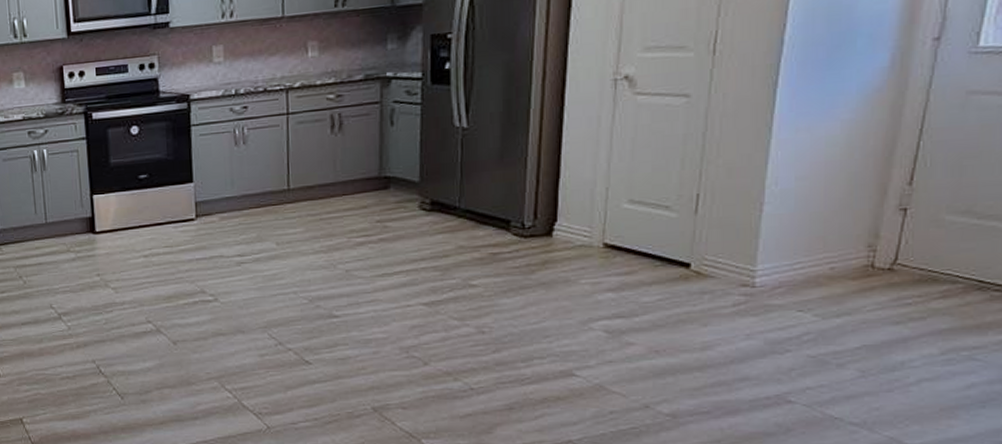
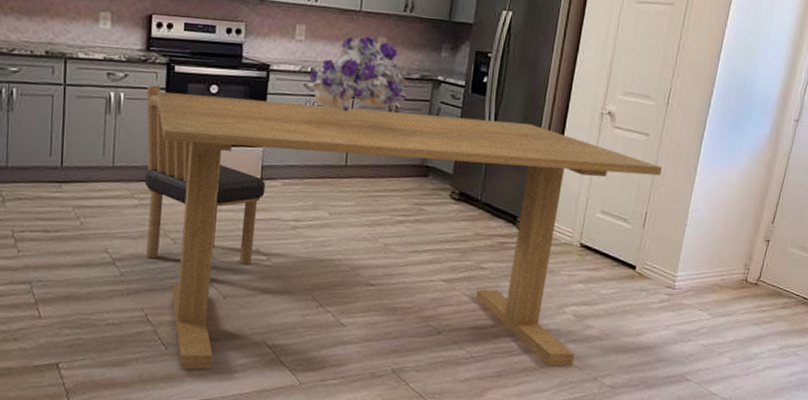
dining chair: none [67,136,202,310] -> present [144,85,266,266]
dining table: none [79,108,715,418] -> present [158,91,662,369]
bouquet: none [234,42,352,132] -> present [309,36,409,112]

